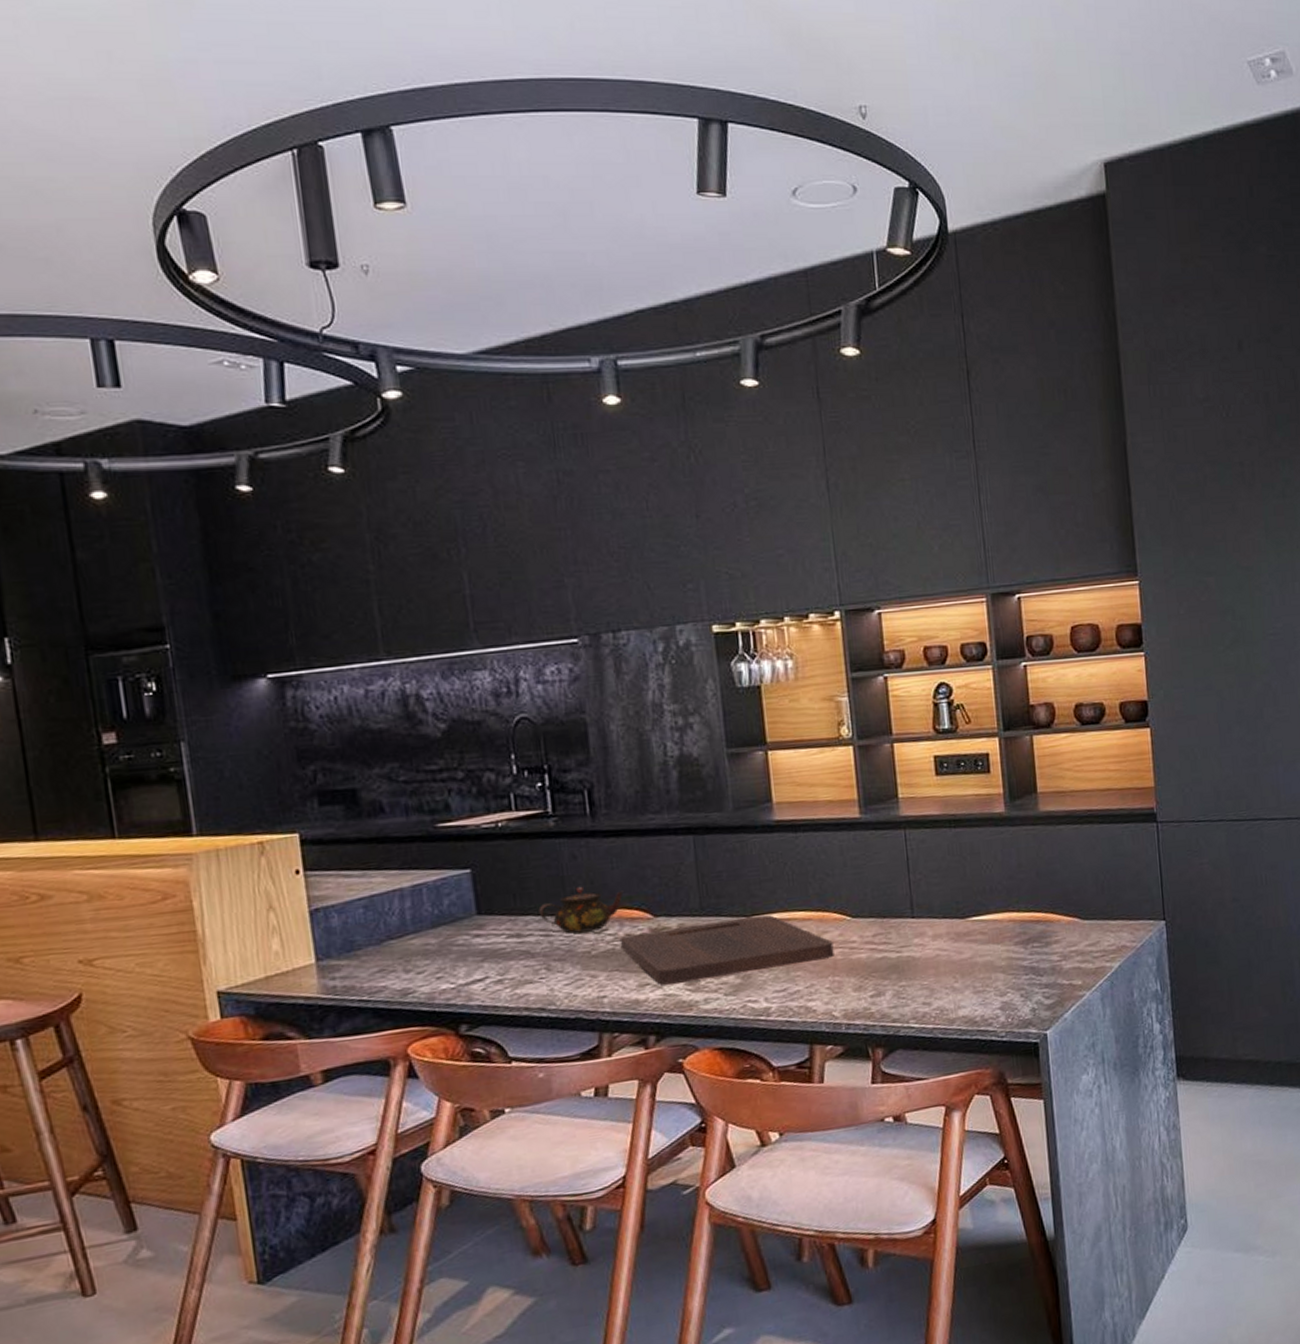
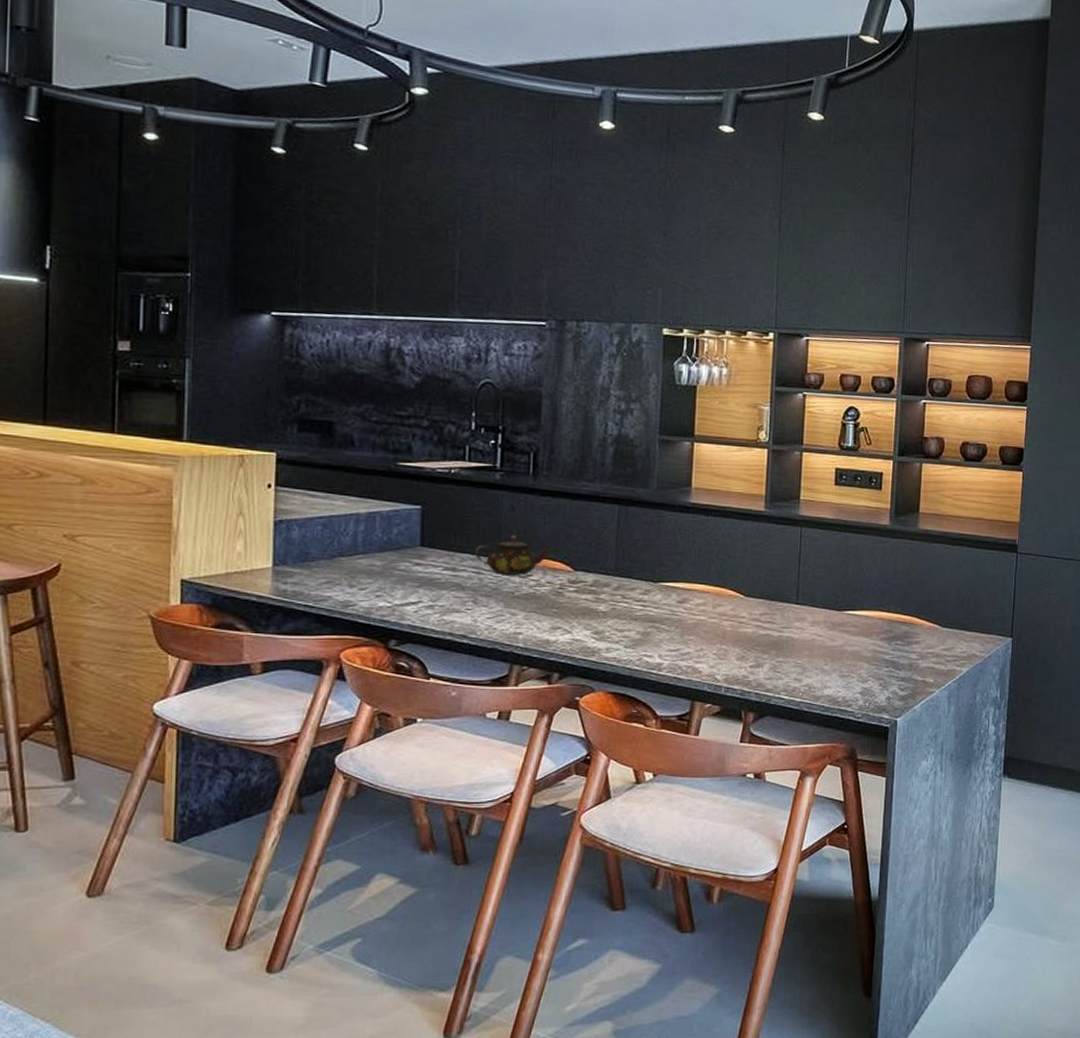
cutting board: present [619,914,834,986] -> none [540,582,725,632]

